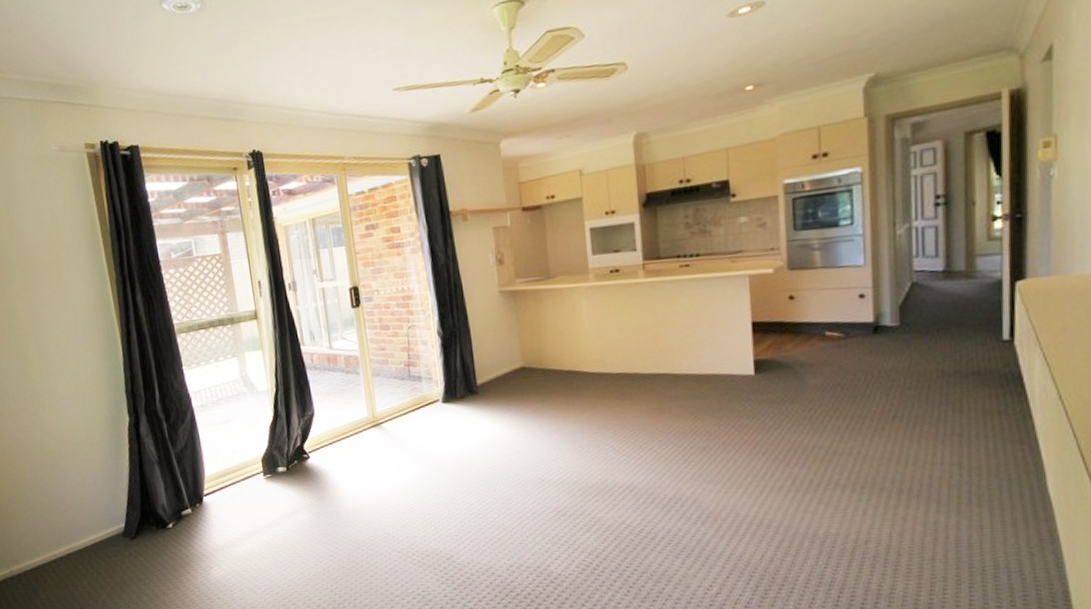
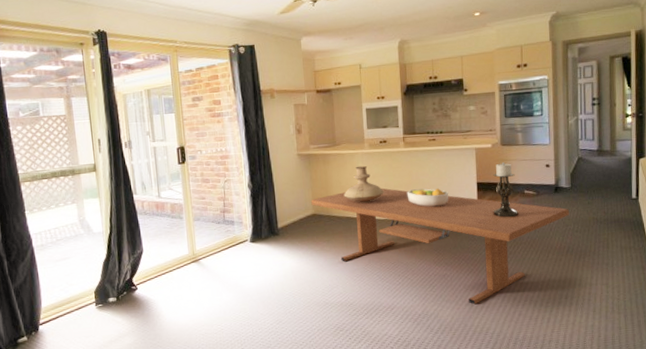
table: none [519,331,897,488] -> present [311,188,569,305]
vase: none [562,303,617,352] -> present [344,165,384,203]
fruit bowl: none [649,331,711,357] -> present [407,188,449,207]
candle holder: none [776,293,817,370] -> present [493,162,519,218]

